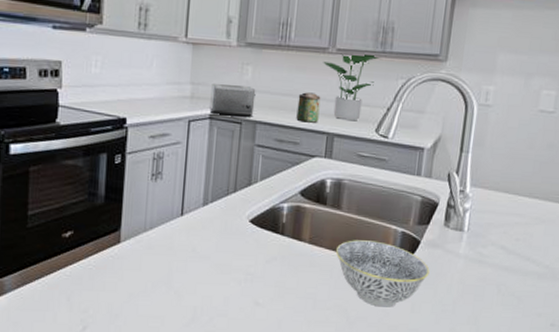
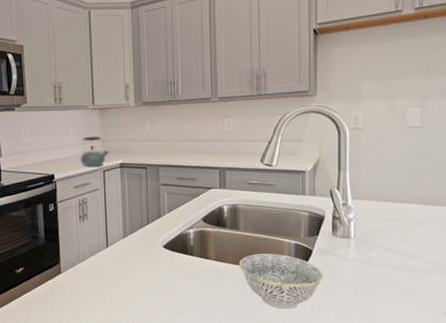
kettle: none [161,76,199,115] -> present [80,136,109,167]
toaster: present [210,83,256,117] -> none [118,138,156,164]
canister: present [296,92,321,123] -> none [191,136,210,161]
potted plant: present [323,55,380,121] -> none [208,99,256,156]

